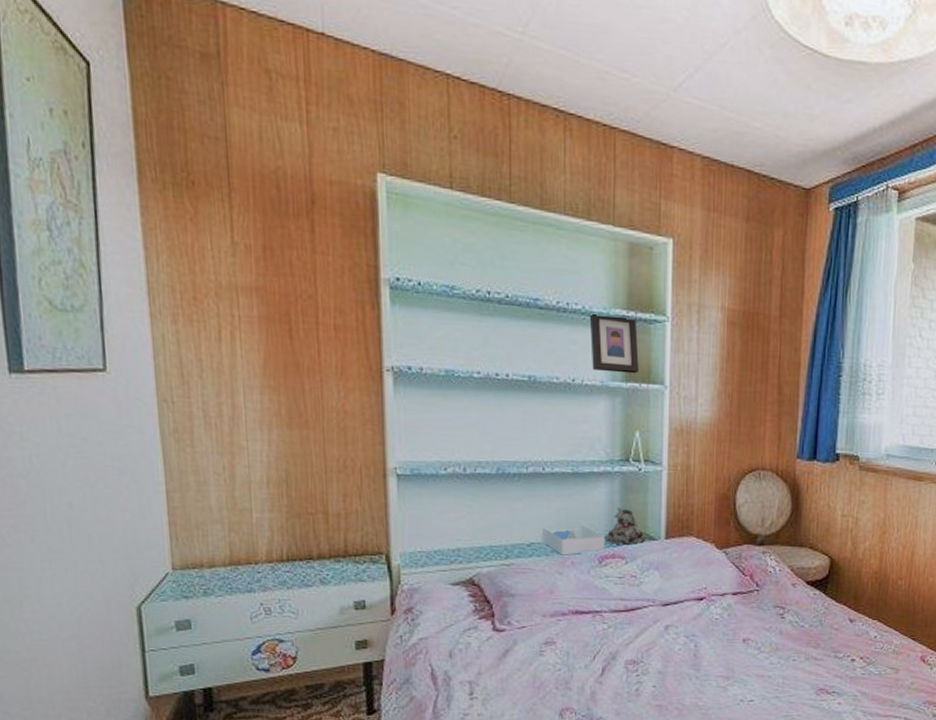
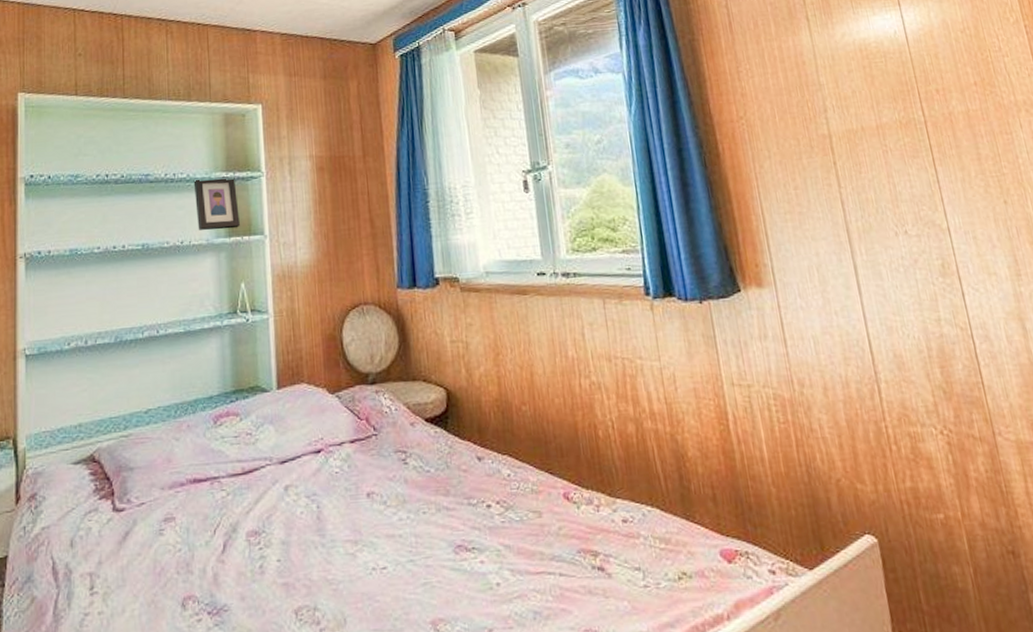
toy box: present [541,524,604,556] -> none [157,384,218,419]
doll: present [604,508,648,545] -> none [218,362,260,401]

